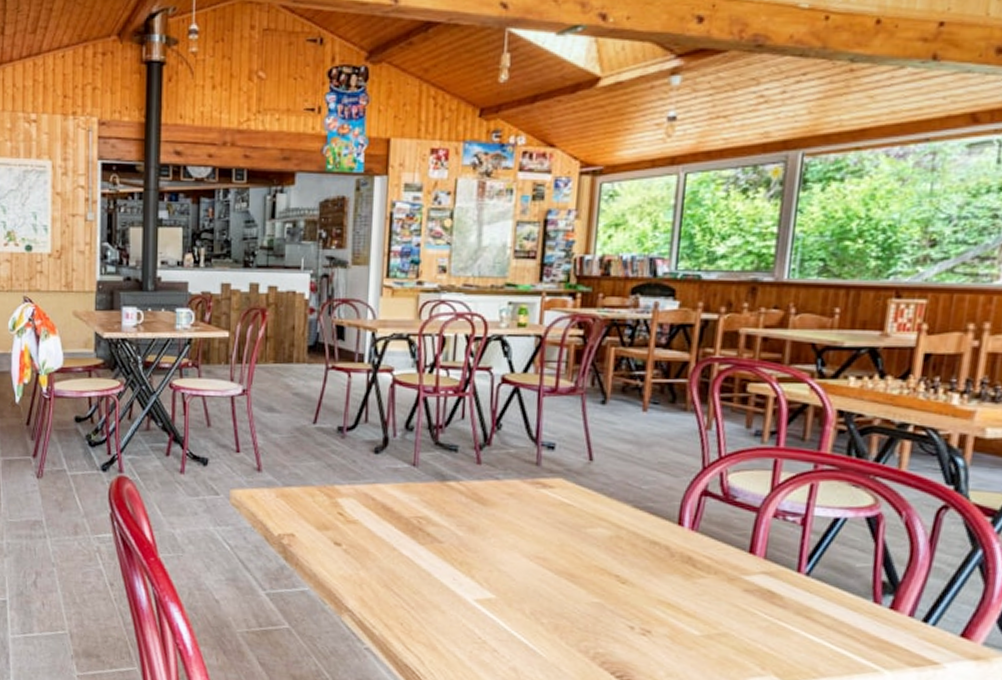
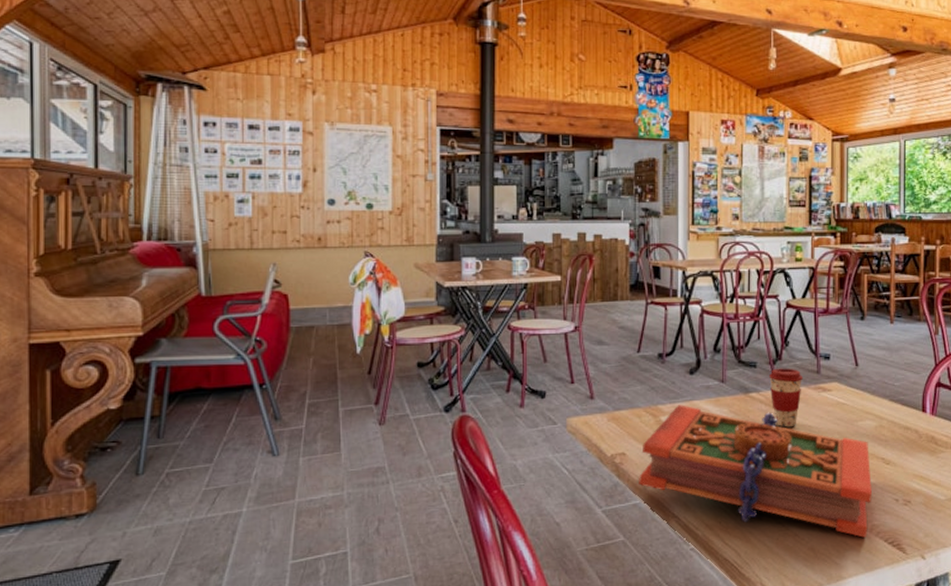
book: none [308,487,599,666] -> present [639,405,872,538]
coffee cup: none [473,455,518,526] -> present [769,368,804,428]

